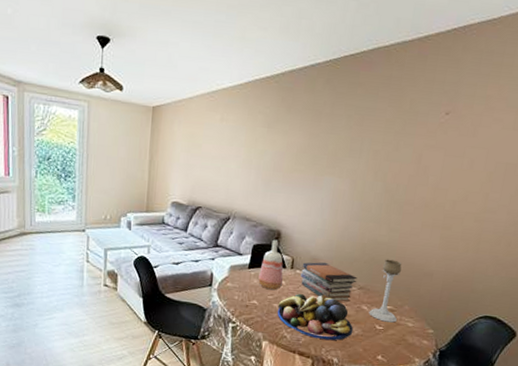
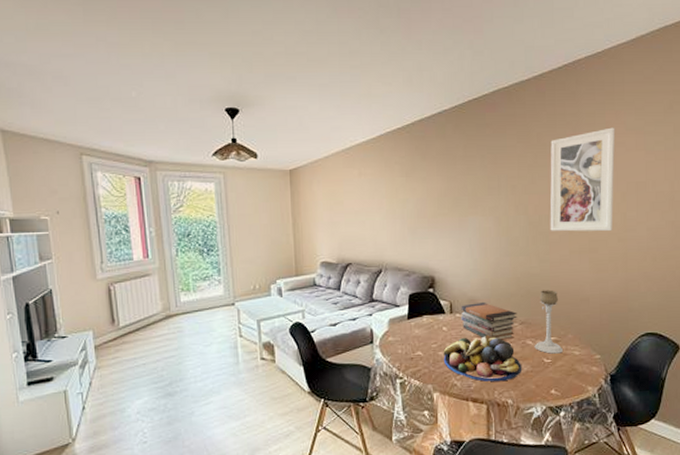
vase: present [258,239,284,290] -> none [419,286,445,339]
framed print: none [406,102,496,210] -> present [550,127,616,232]

